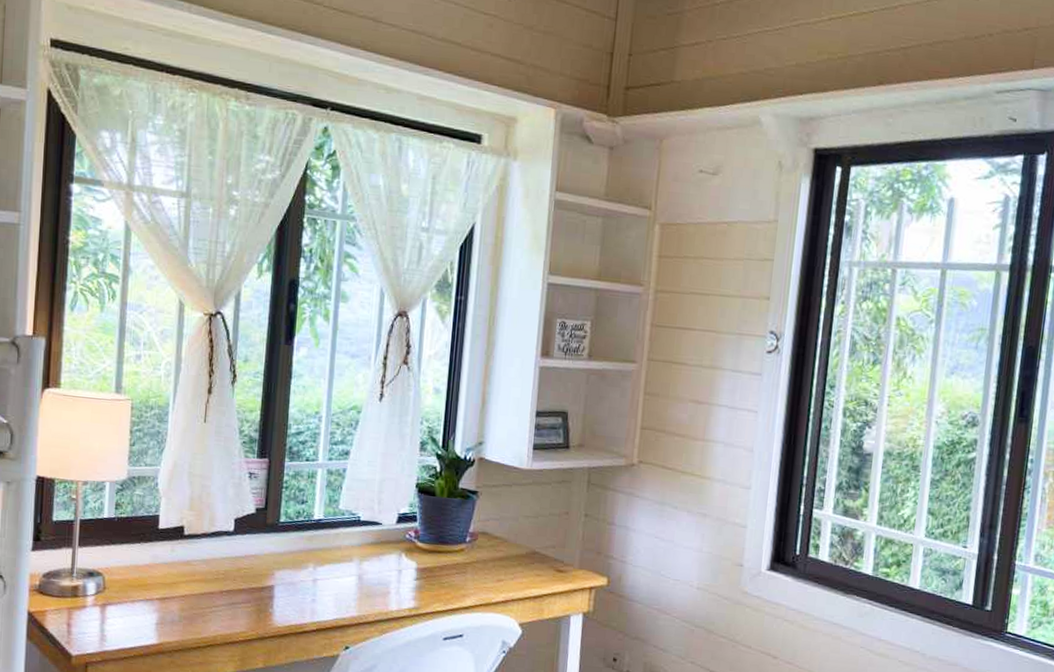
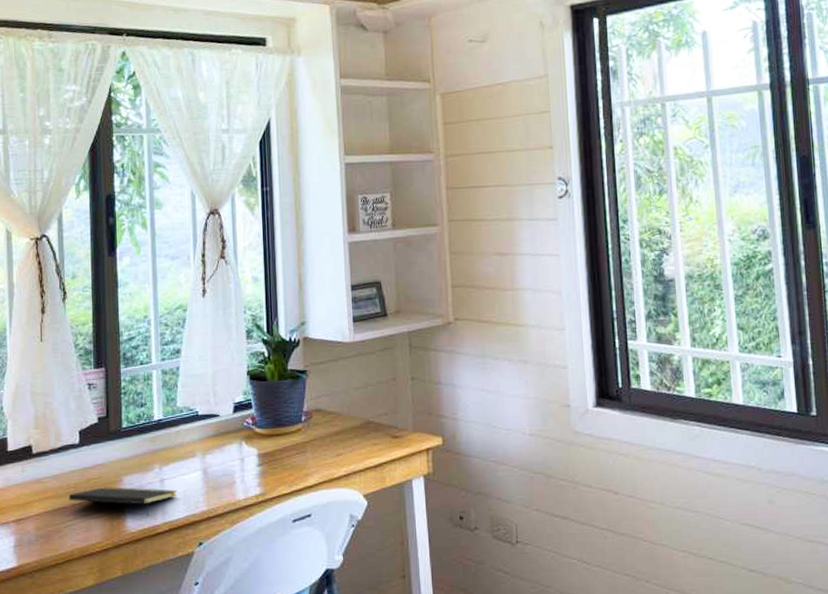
notepad: none [216,578,330,614] -> present [68,487,178,516]

